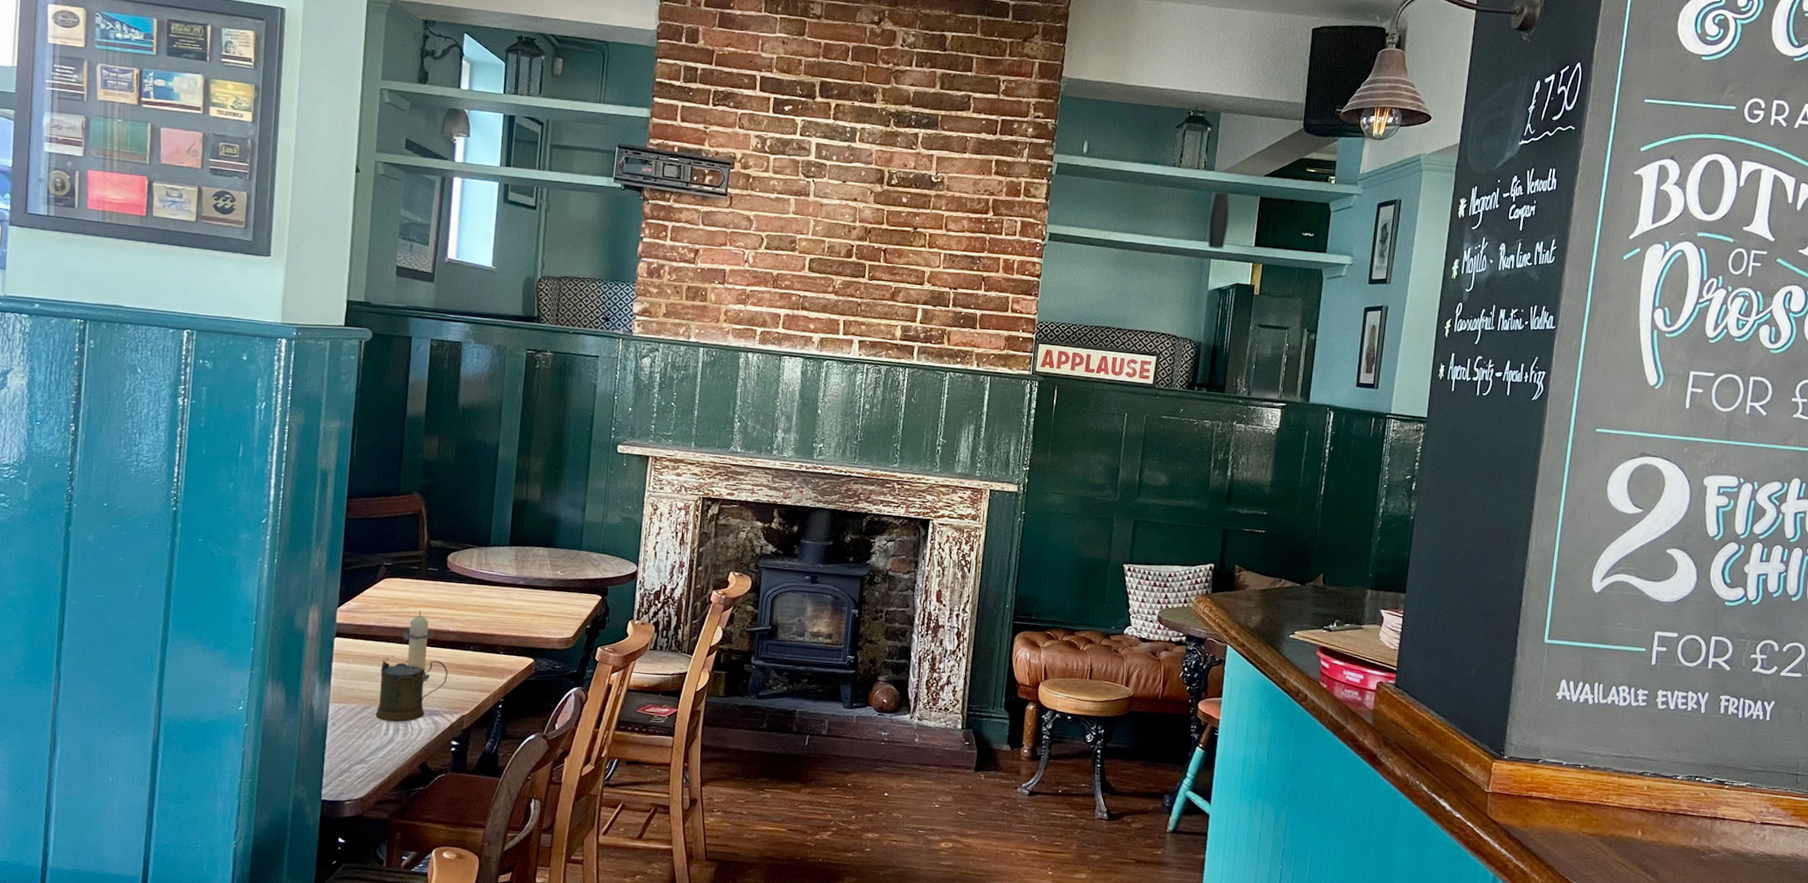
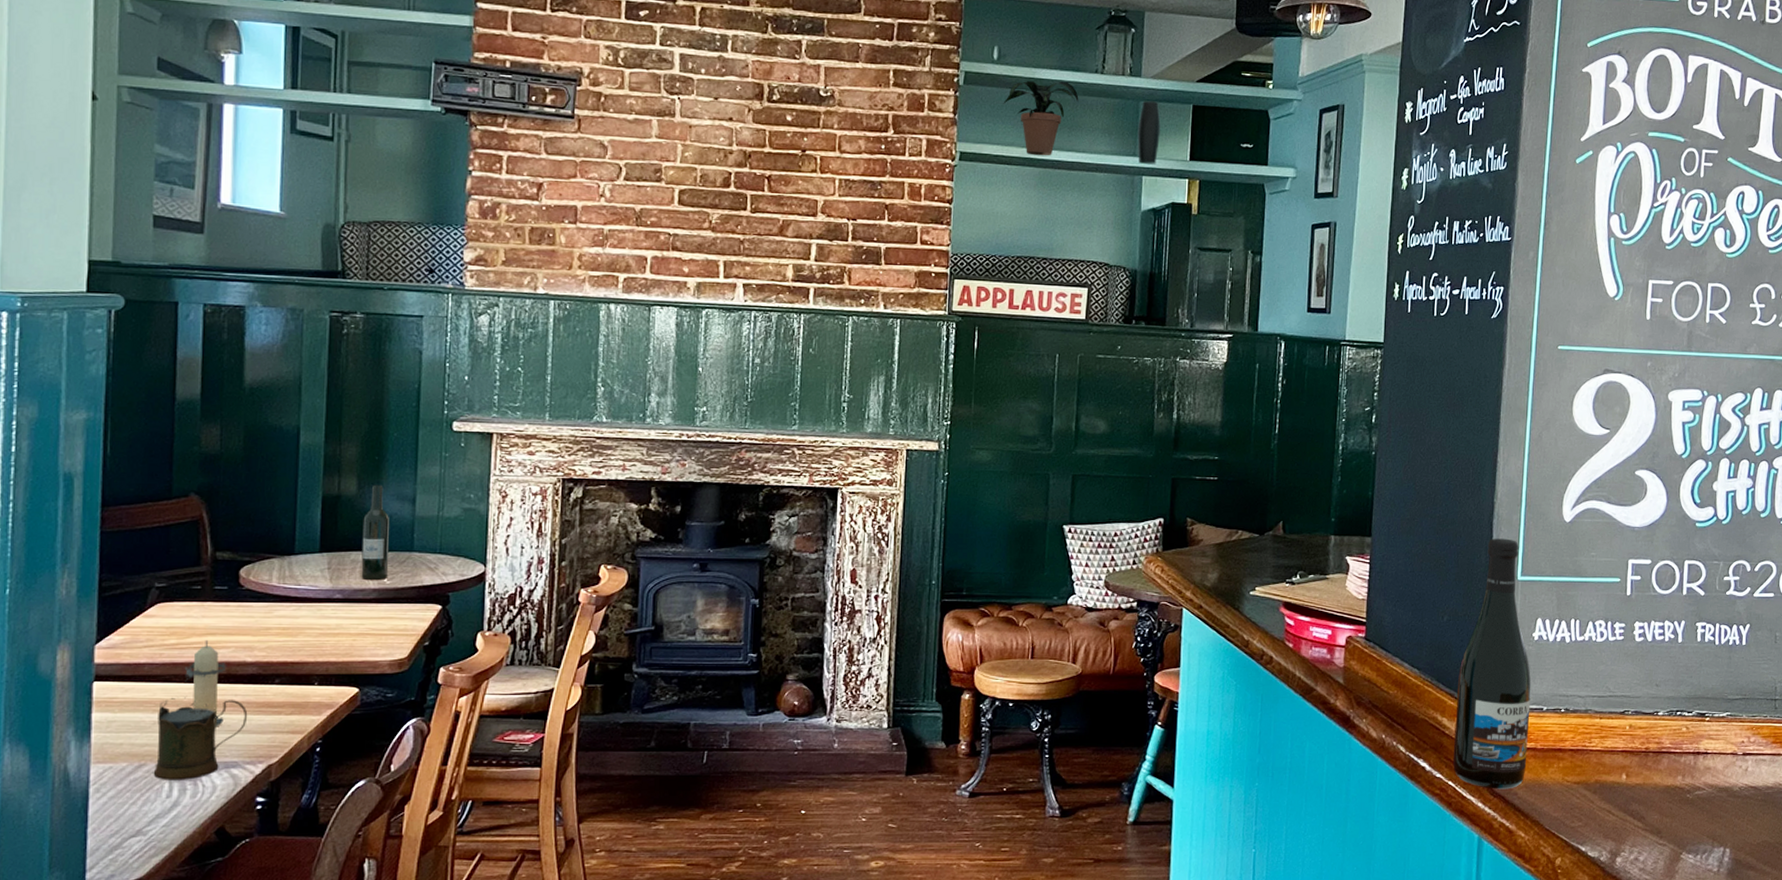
wine bottle: none [540,493,565,572] -> present [361,484,391,580]
potted plant: none [1090,172,1157,239] -> present [1003,81,1079,156]
beer bottle: none [1472,602,1553,835] -> present [1453,538,1532,789]

